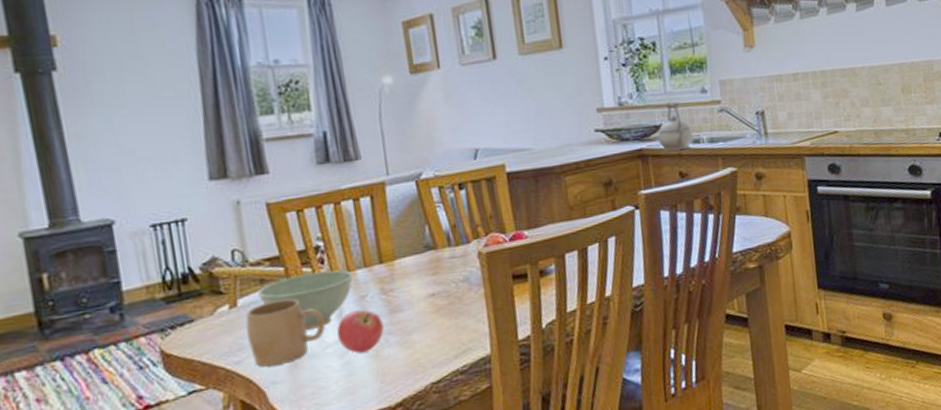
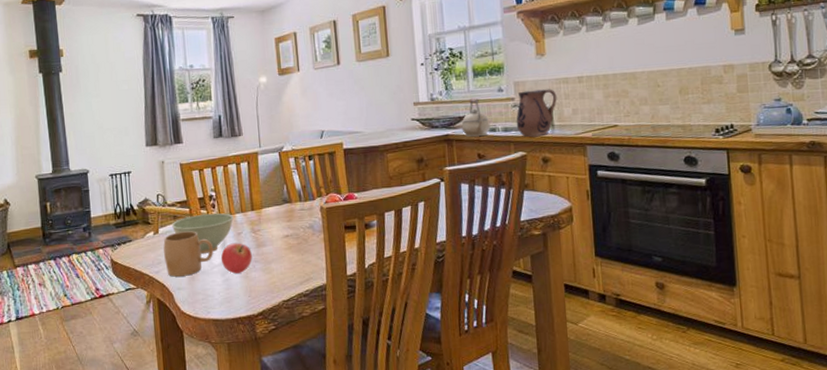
ceramic pitcher: none [723,88,770,150] -> present [516,89,557,138]

